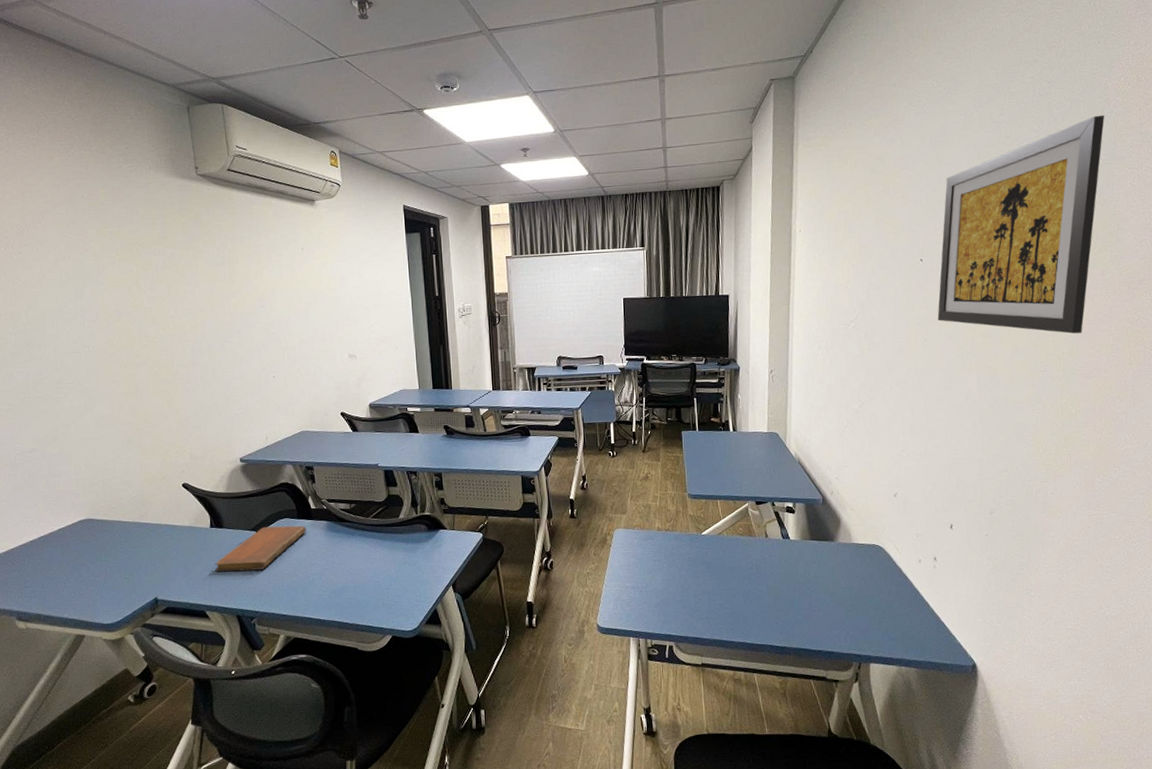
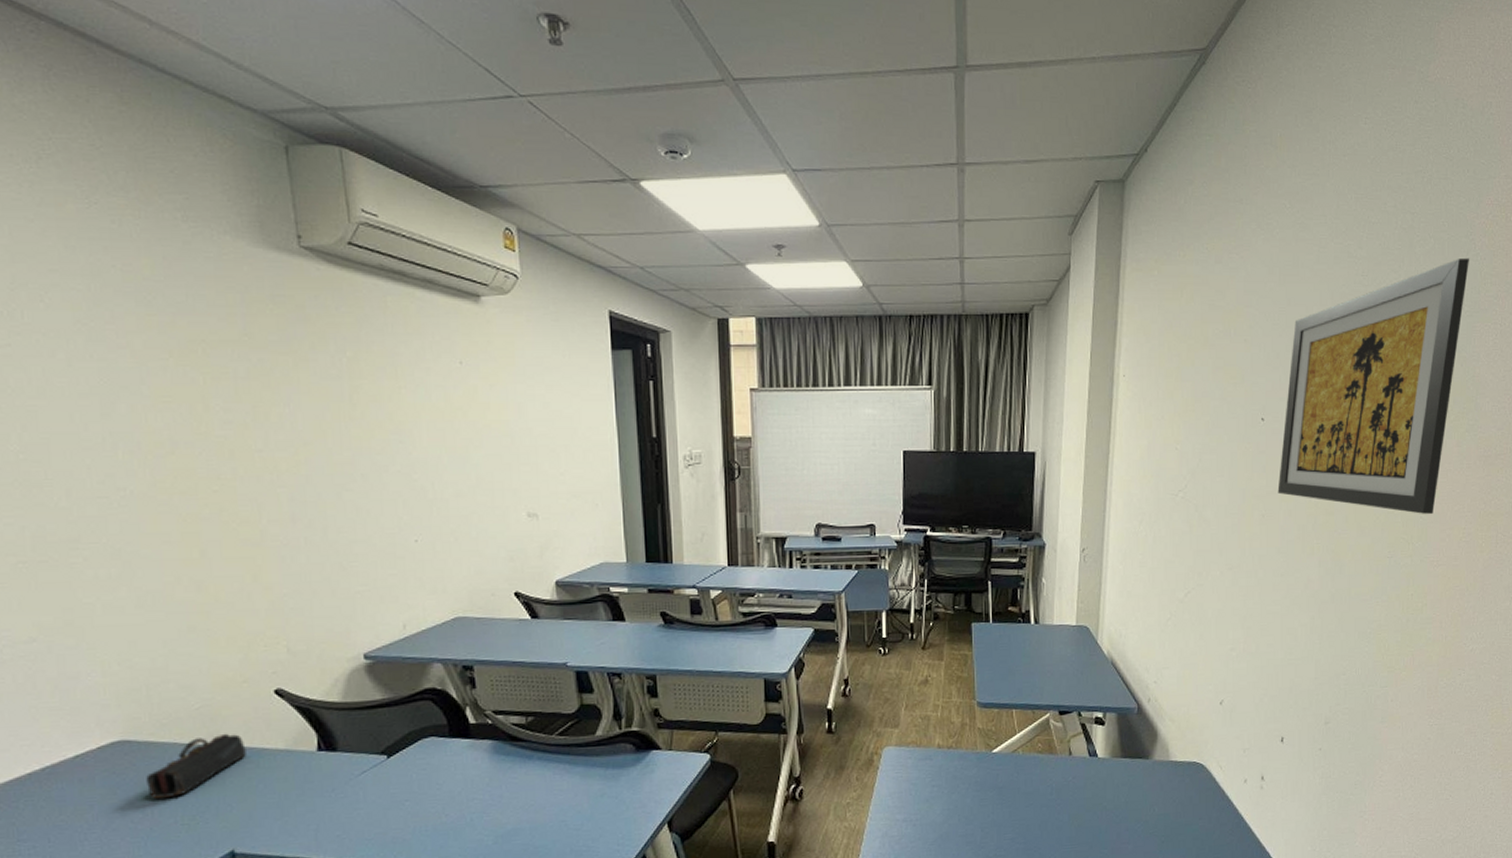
pencil case: none [102,514,165,560] -> present [146,733,246,799]
notebook: present [215,525,306,572] -> none [324,746,462,812]

